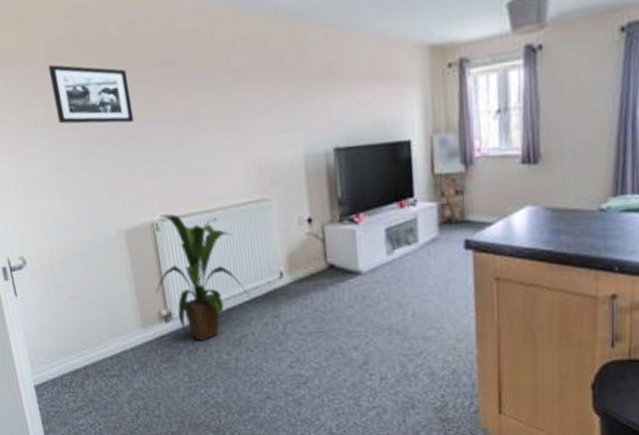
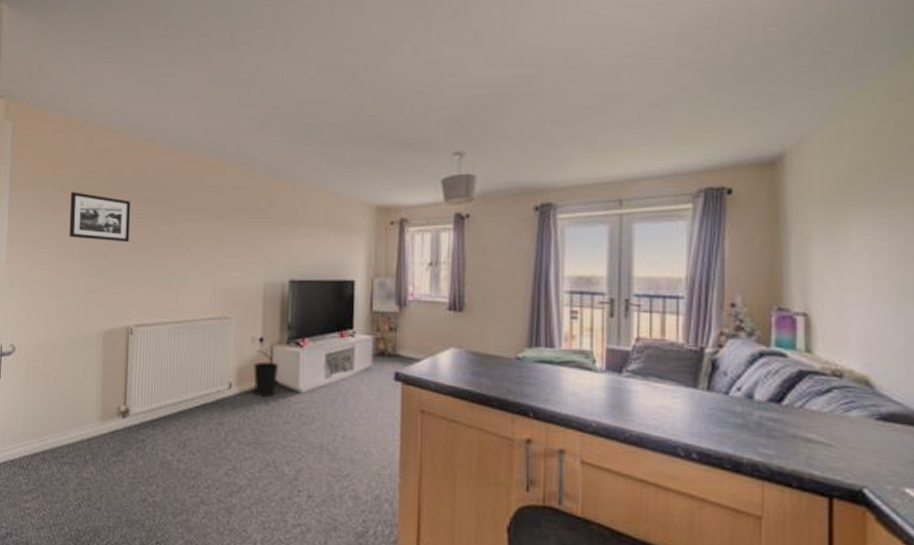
house plant: present [156,214,250,341] -> none [119,321,200,439]
wastebasket: none [305,243,334,284] -> present [254,361,279,398]

